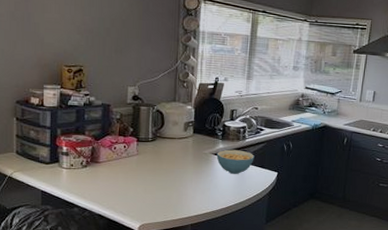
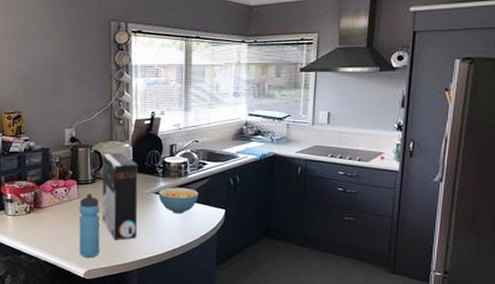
water bottle: none [135,151,159,213] -> present [79,194,100,258]
cereal box: none [161,114,198,197] -> present [102,153,138,240]

